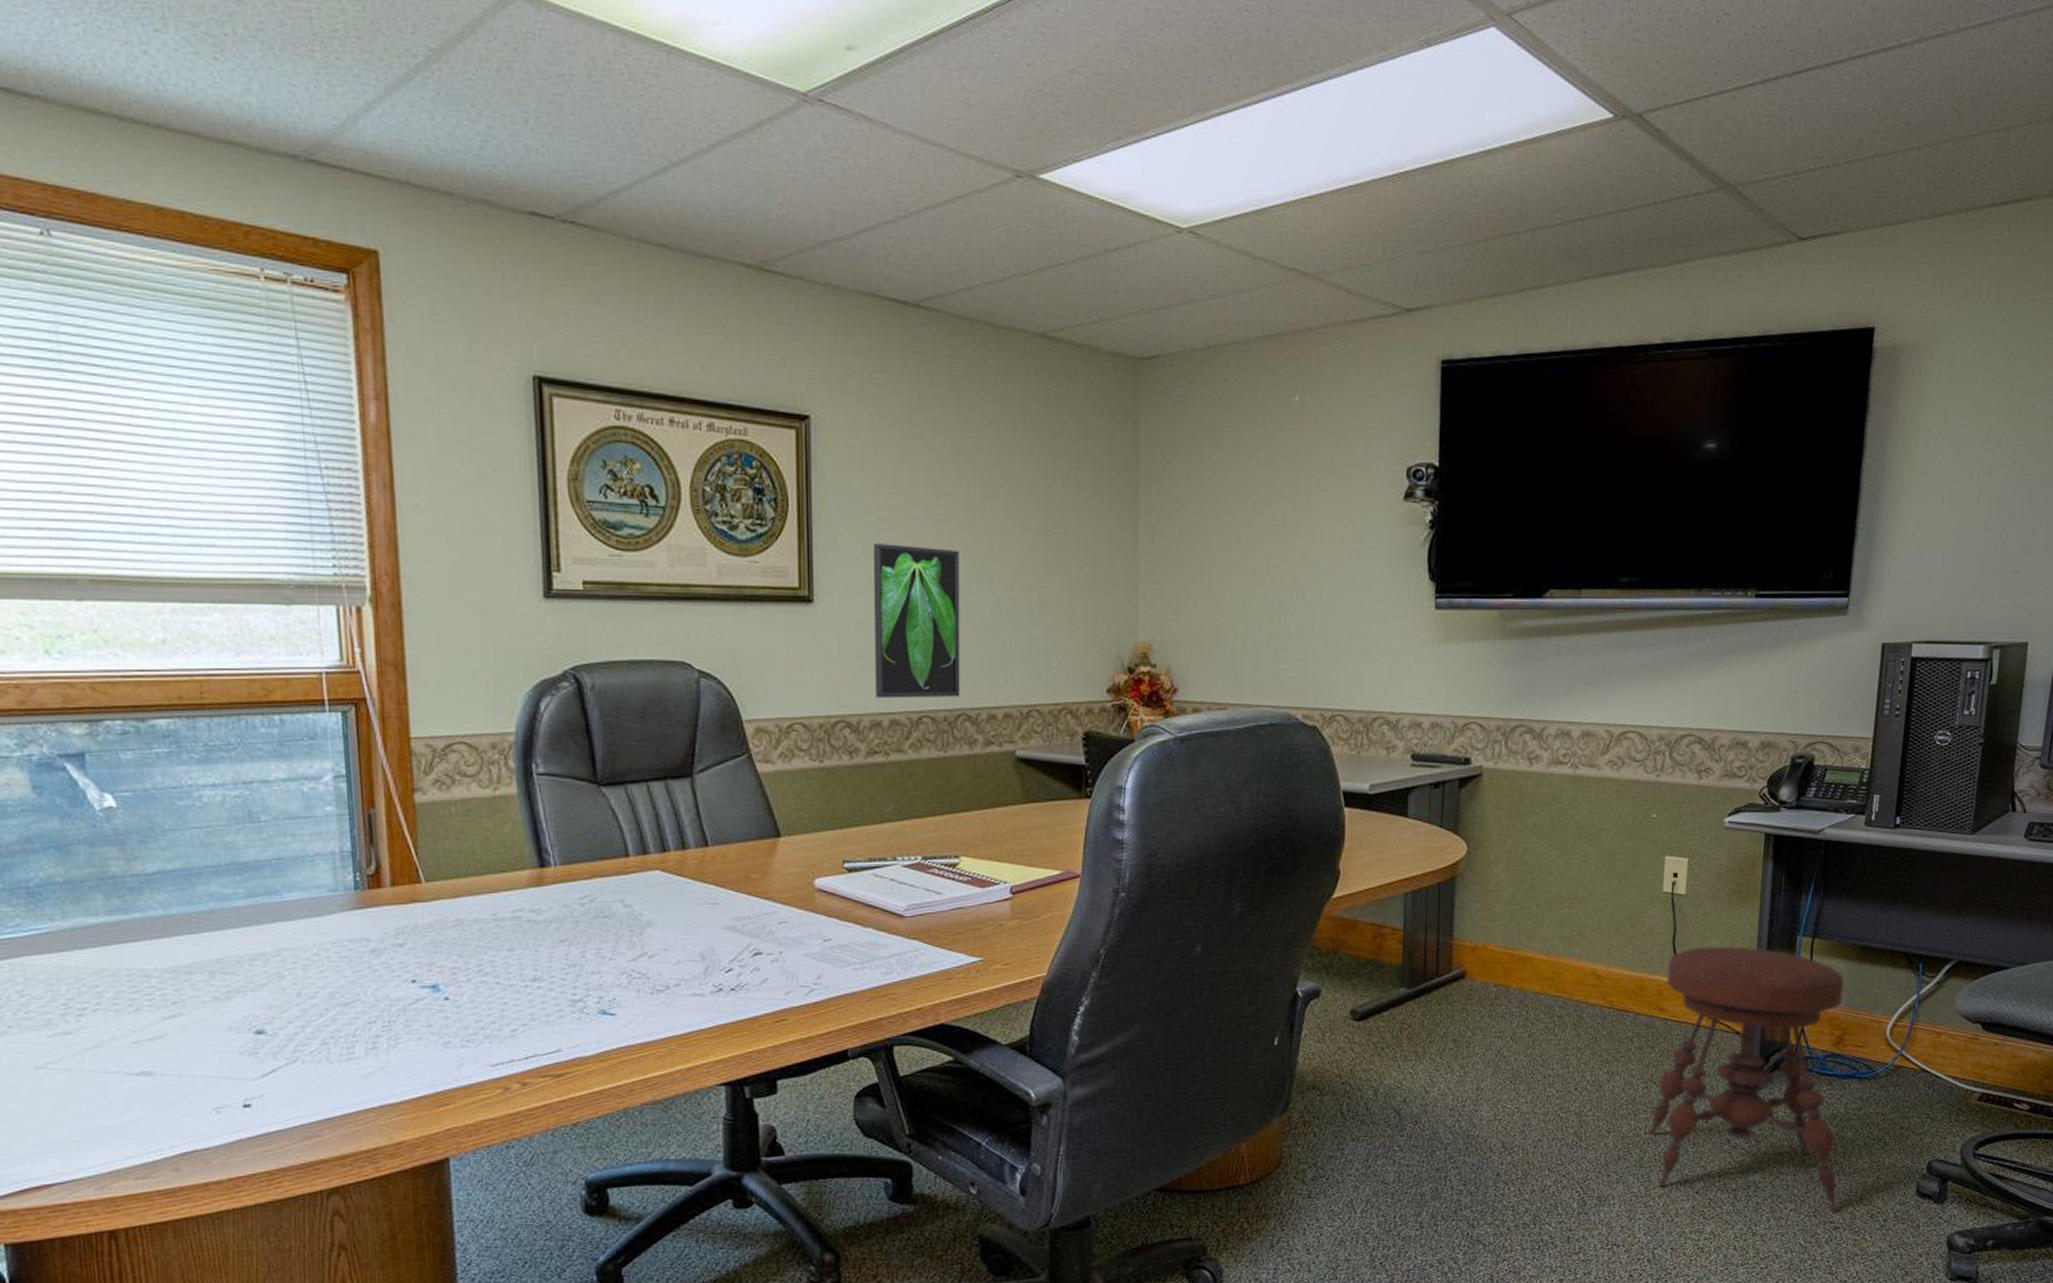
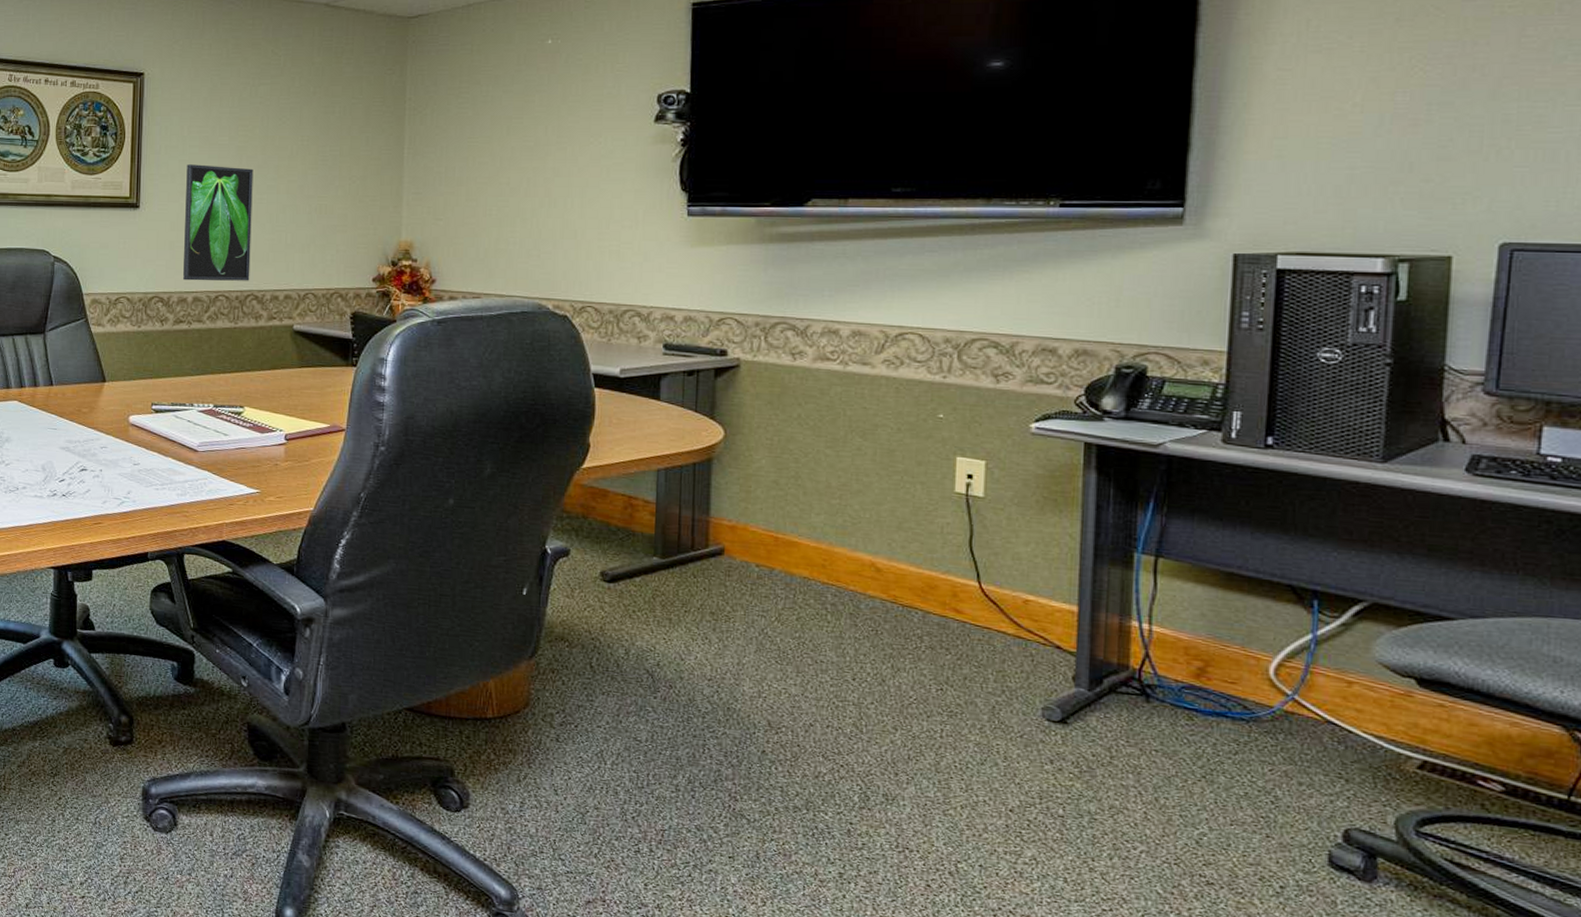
stool: present [1648,945,1844,1212] -> none [944,551,1212,865]

